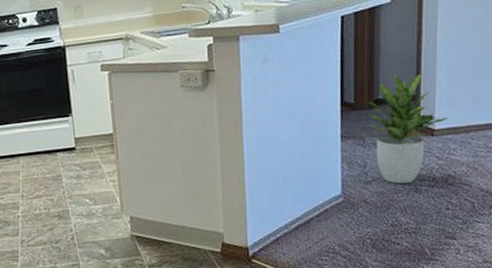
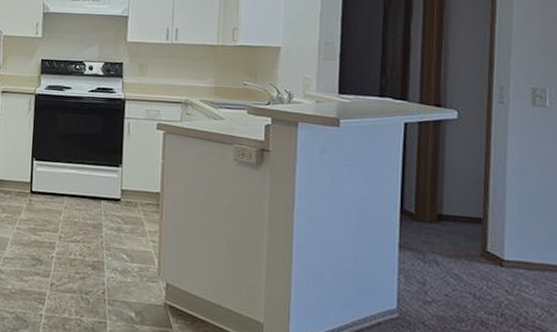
potted plant: present [365,73,449,184] -> none [426,192,520,313]

